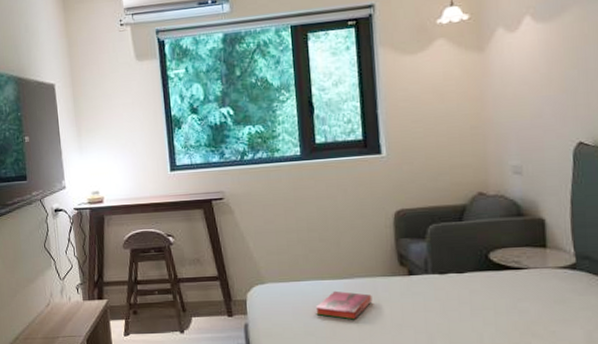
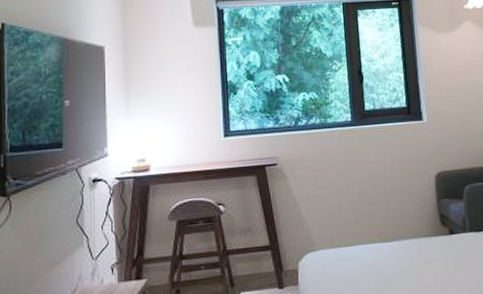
hardback book: present [315,290,373,320] -> none [366,254,419,283]

